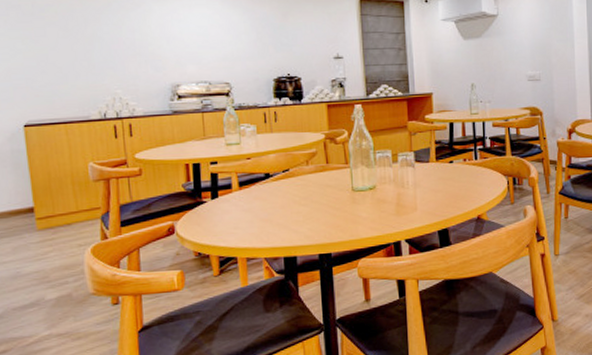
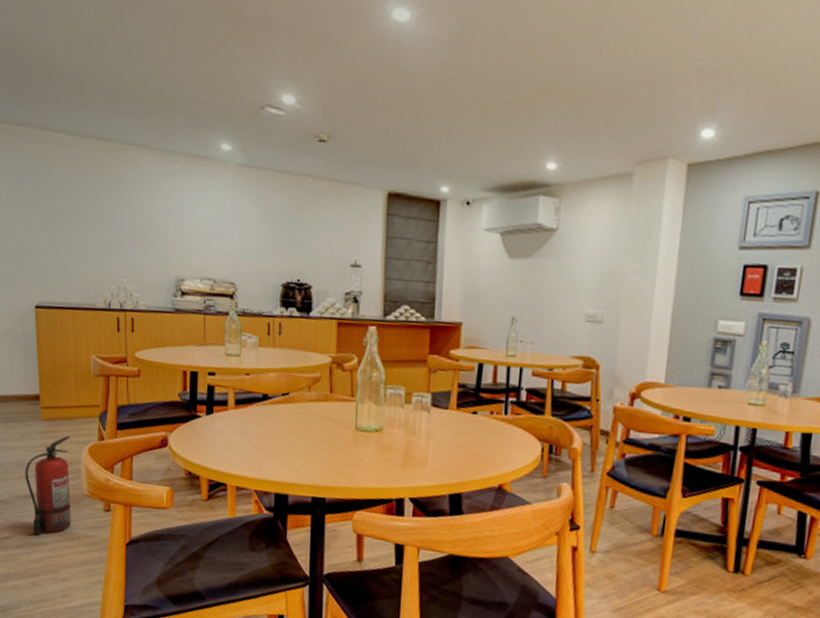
fire extinguisher: none [21,241,77,343] -> present [25,436,71,535]

